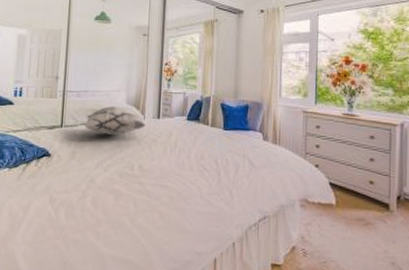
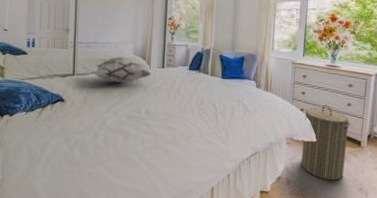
laundry hamper: none [319,160,373,252] -> present [301,105,349,180]

